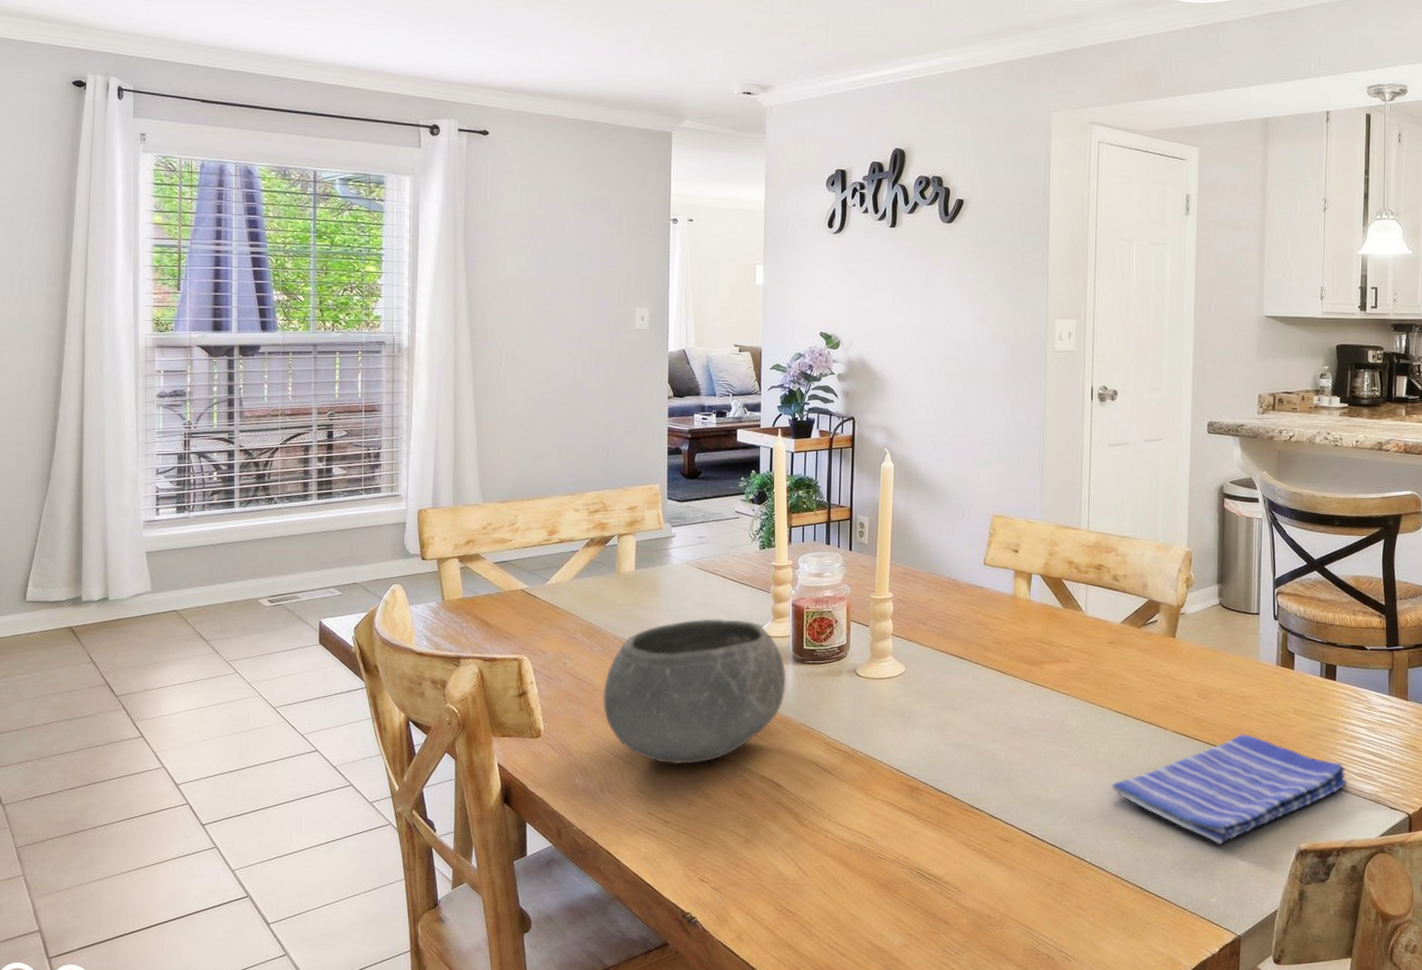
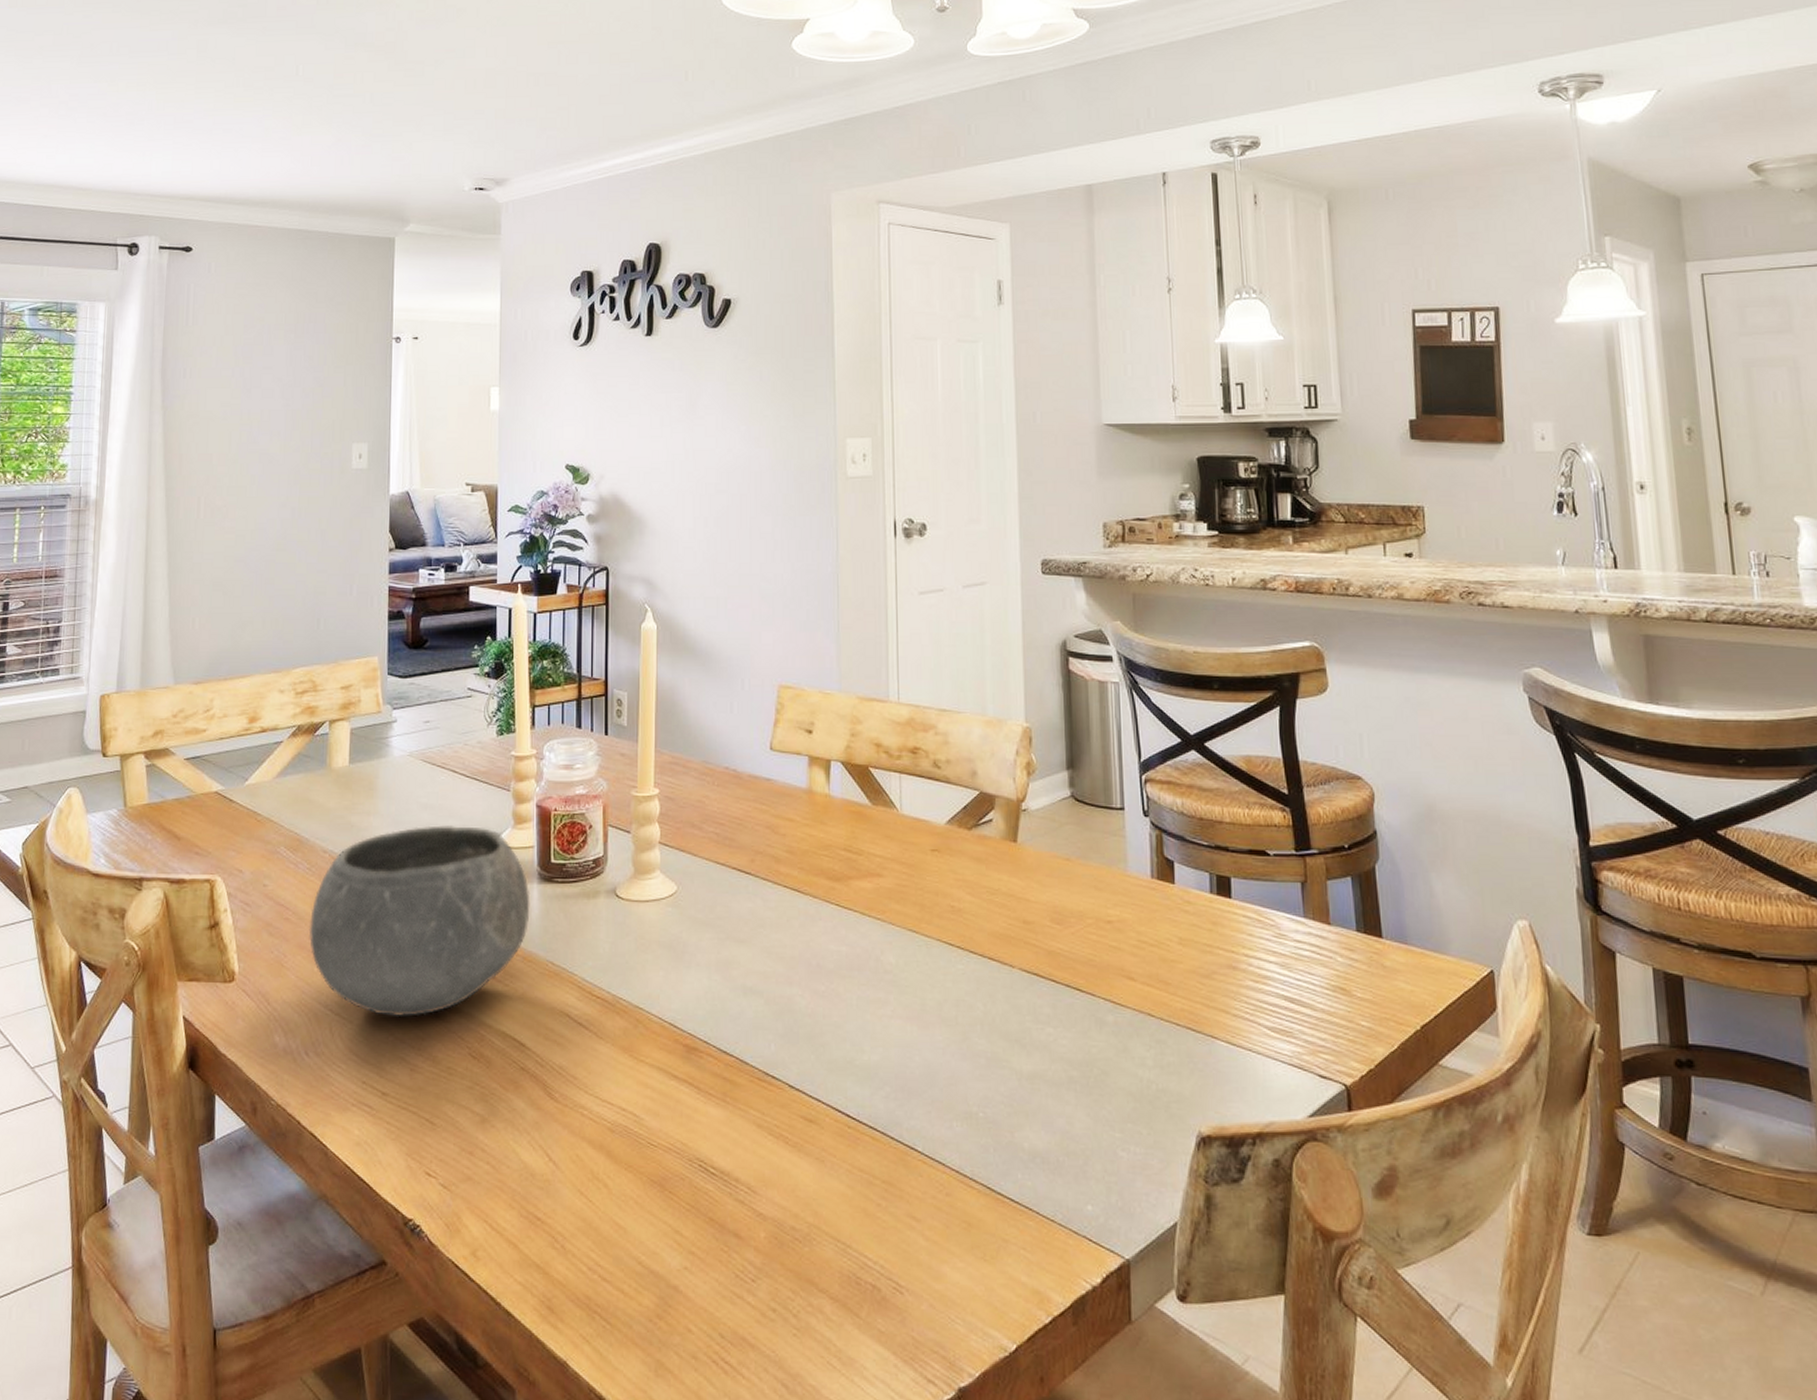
dish towel: present [1111,734,1347,845] -> none [945,973,1258,1128]

